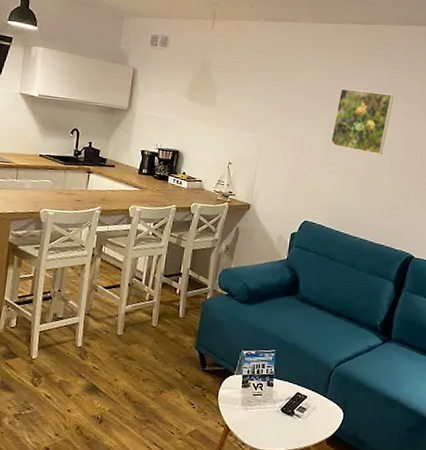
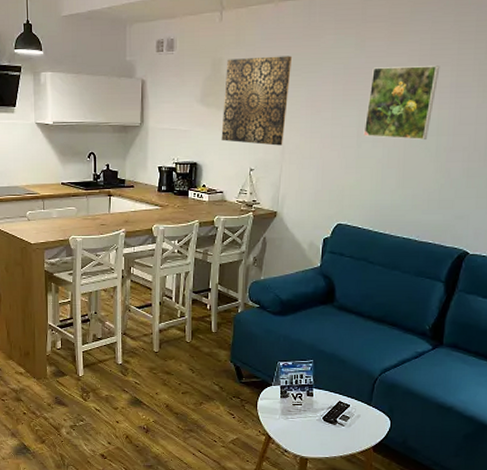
wall art: none [204,62,274,145] -> present [221,55,293,146]

